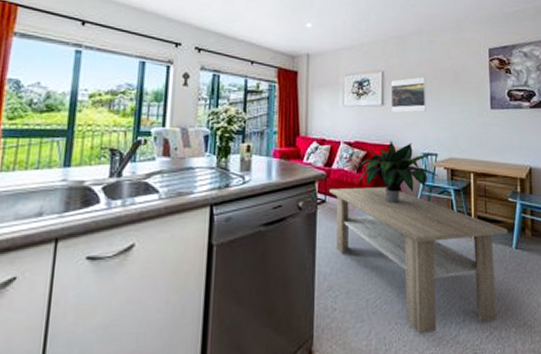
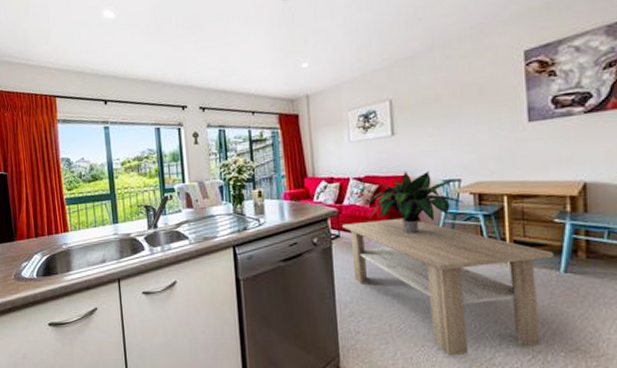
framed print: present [390,77,426,113] -> none [400,98,445,142]

